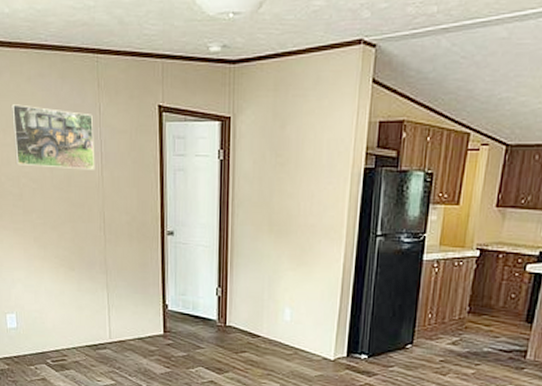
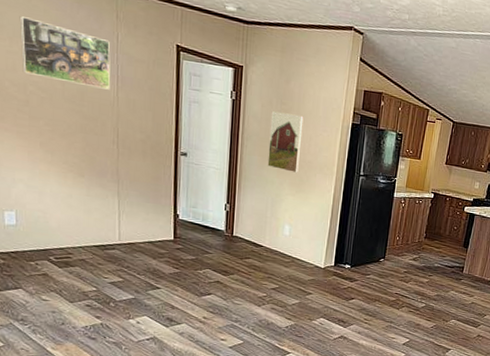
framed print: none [262,167,303,241] -> present [267,111,304,173]

